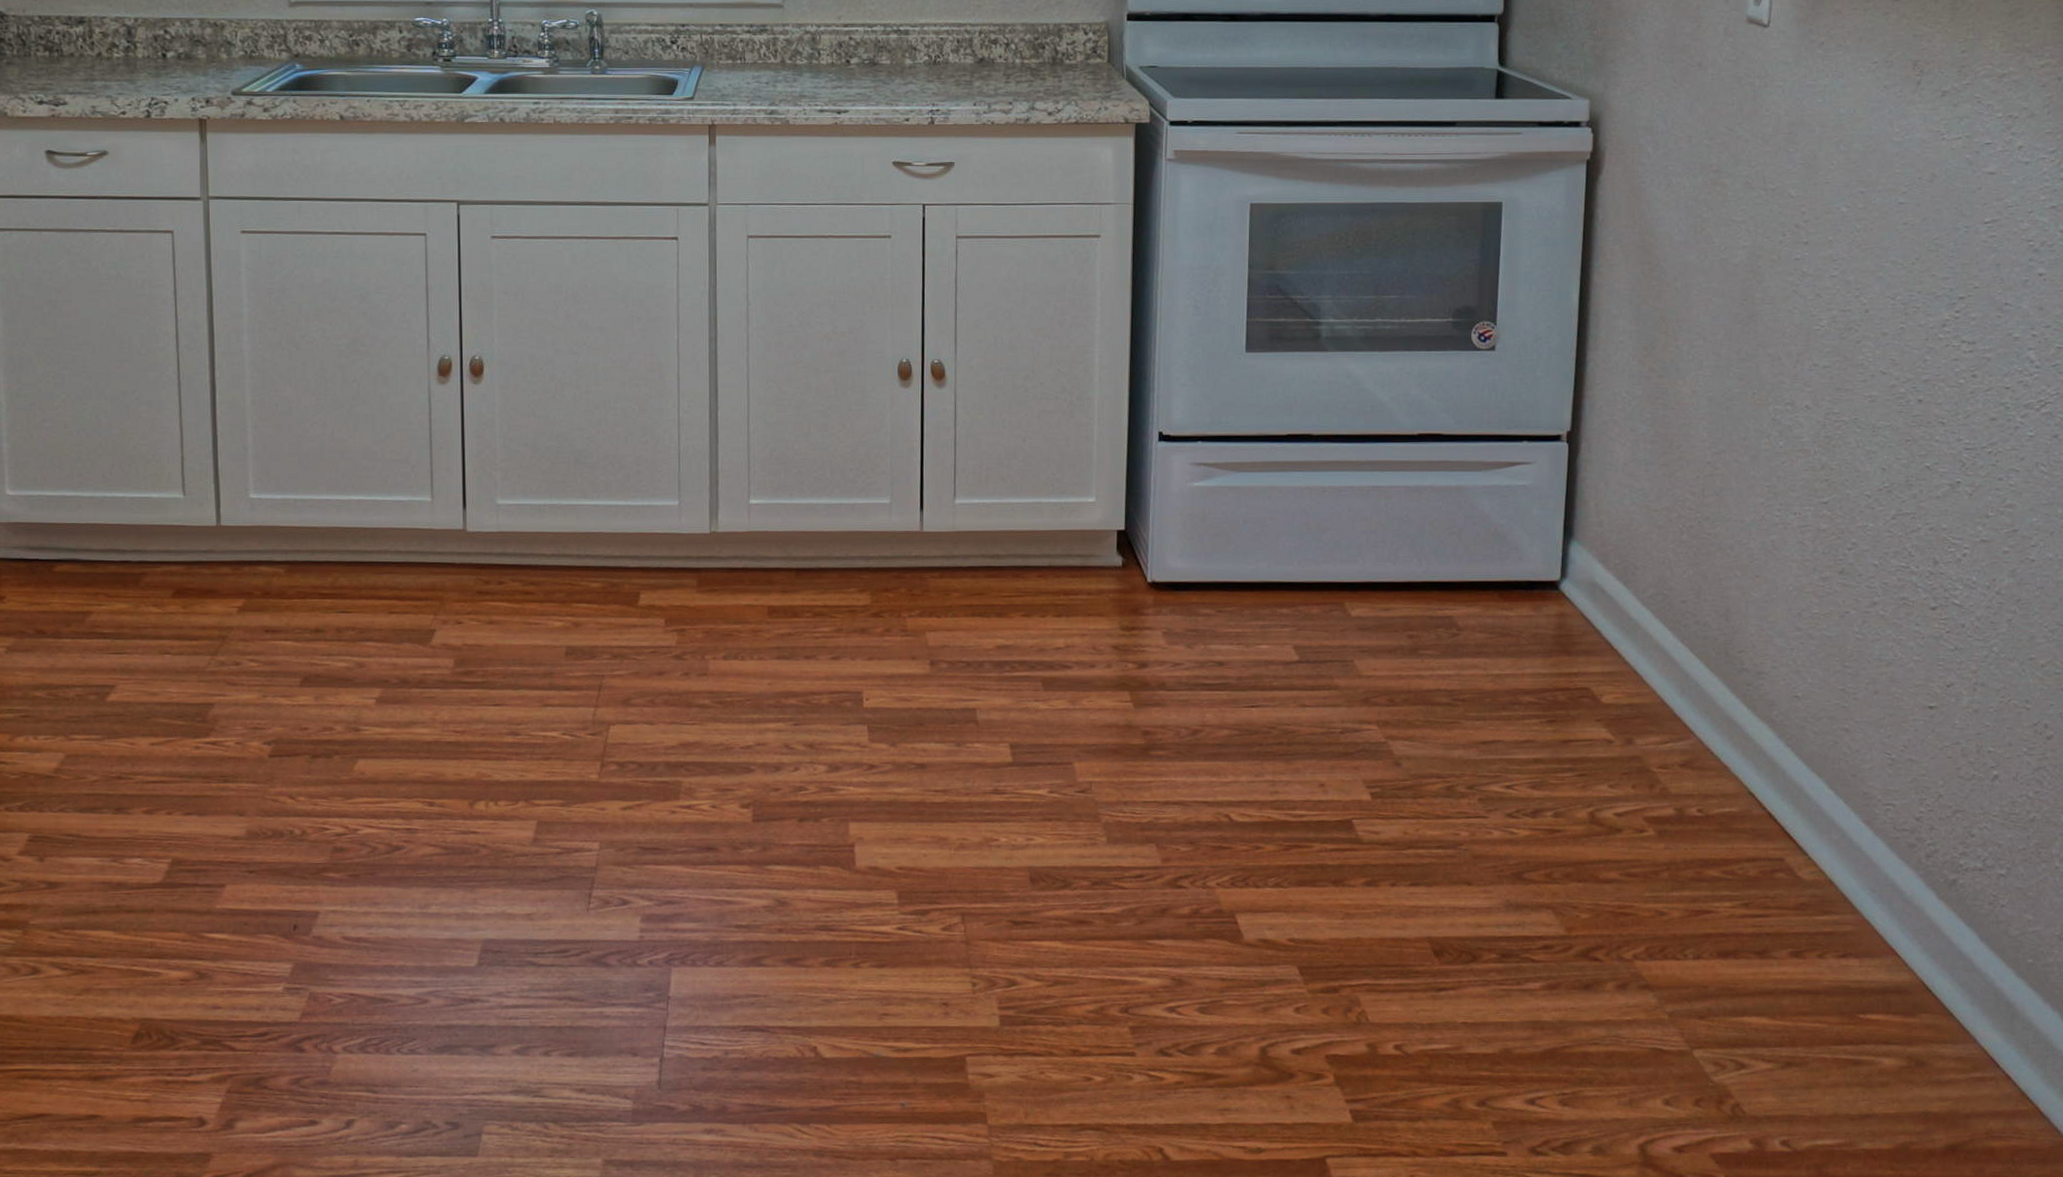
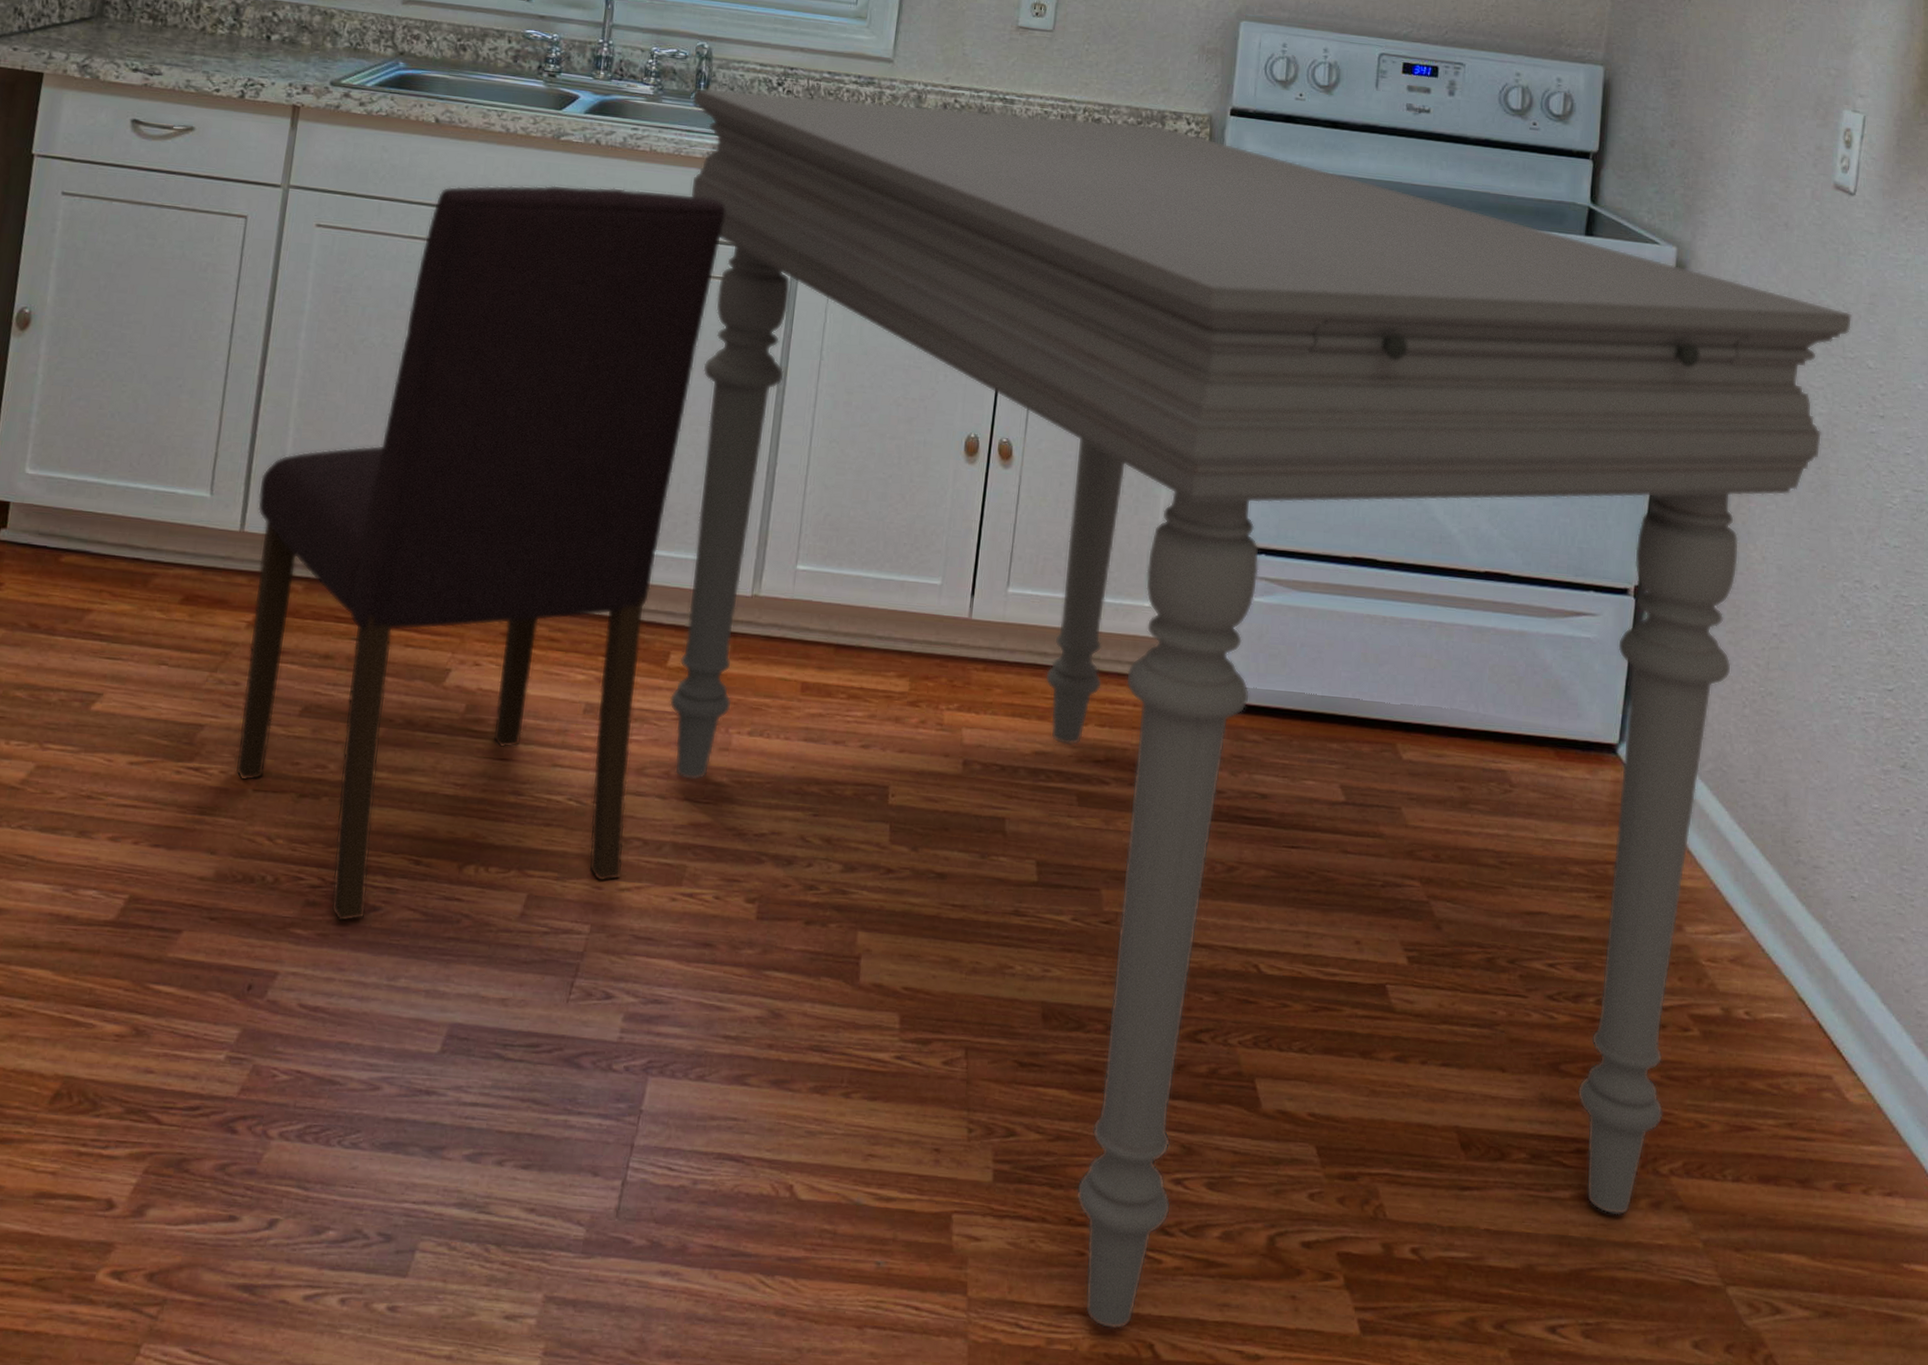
dining chair: none [227,160,636,863] -> present [235,185,725,922]
dining table: none [589,39,1772,1140] -> present [669,87,1853,1330]

